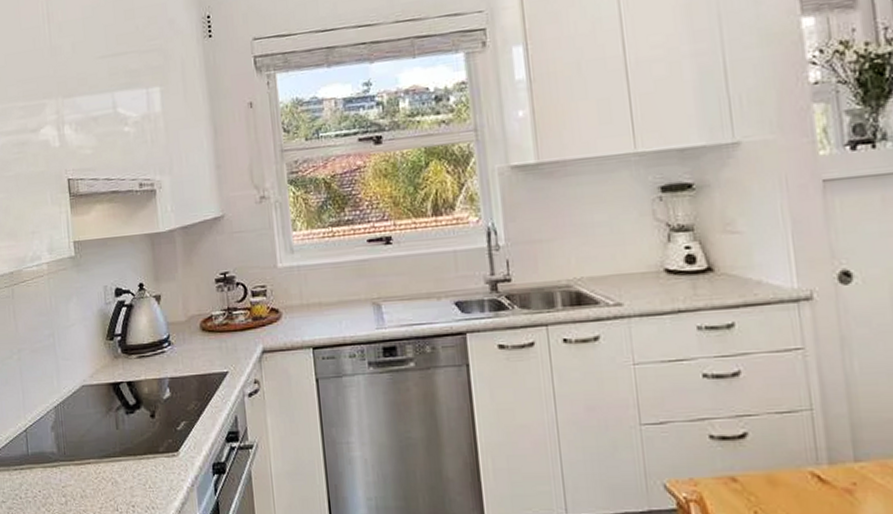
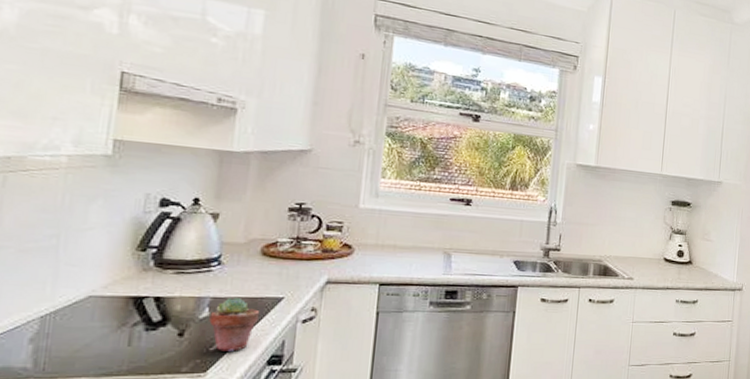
potted succulent: none [171,376,212,430] -> present [209,298,260,351]

